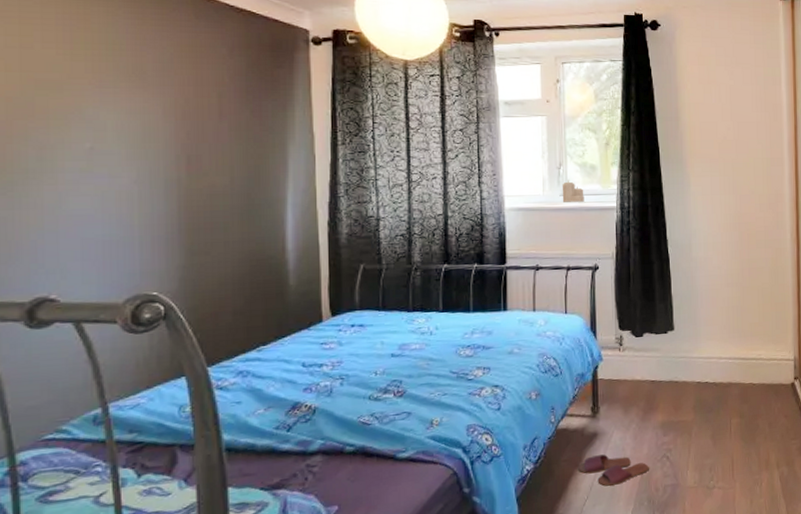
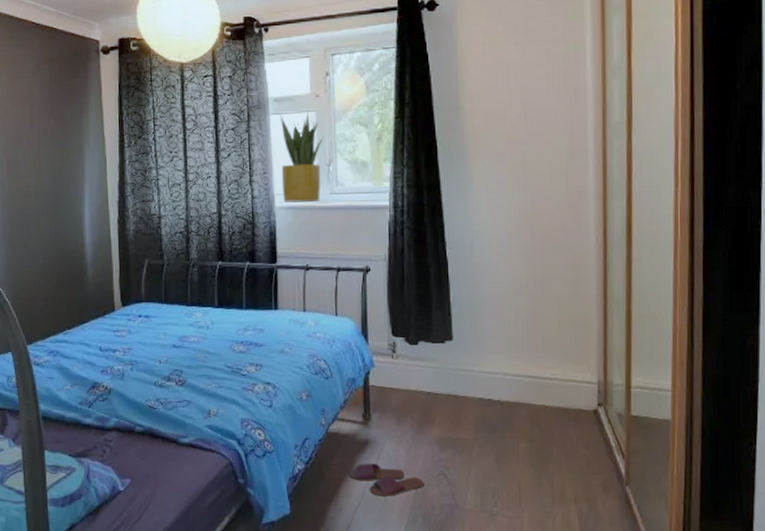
planter: none [510,116,555,204] -> present [279,112,325,203]
candle: present [562,179,584,202] -> none [331,176,355,201]

